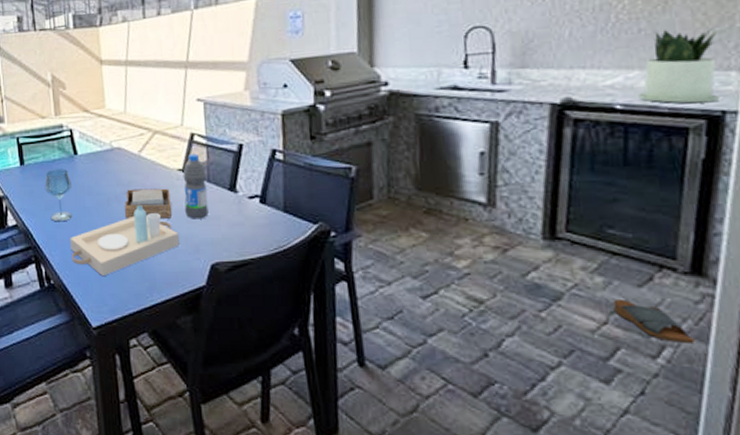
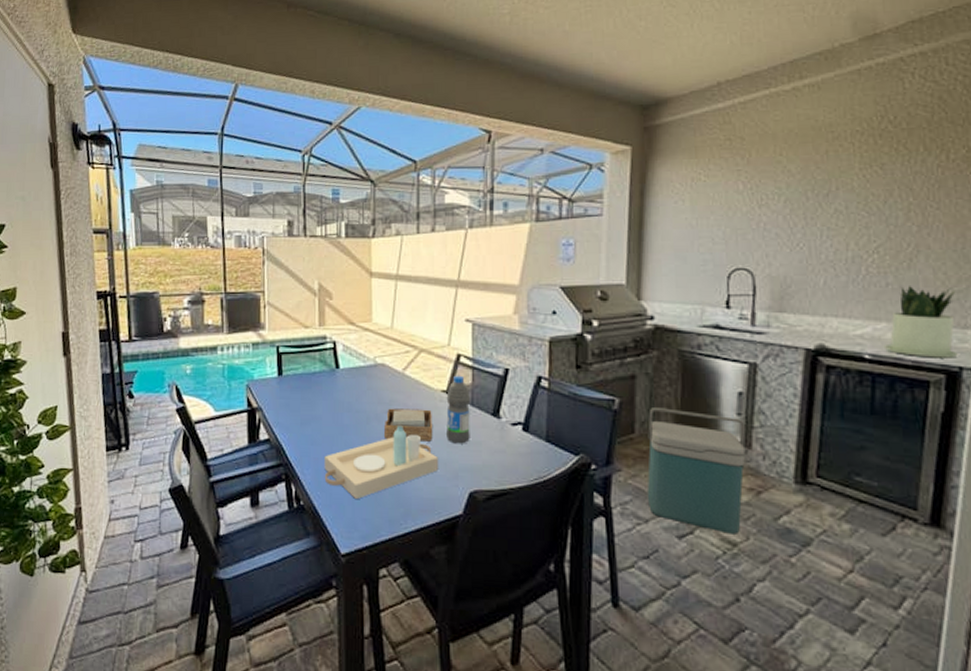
wine glass: present [44,169,72,222] -> none [302,382,331,439]
cooler: none [386,172,490,292] -> present [647,408,747,535]
sandal: present [613,300,695,345] -> none [858,548,934,597]

